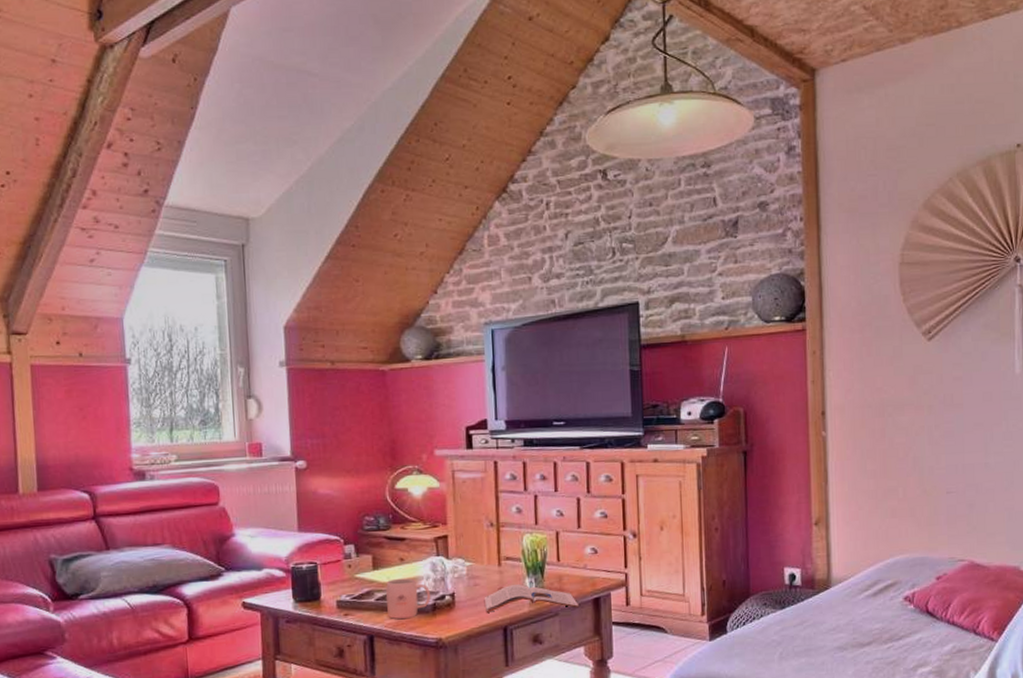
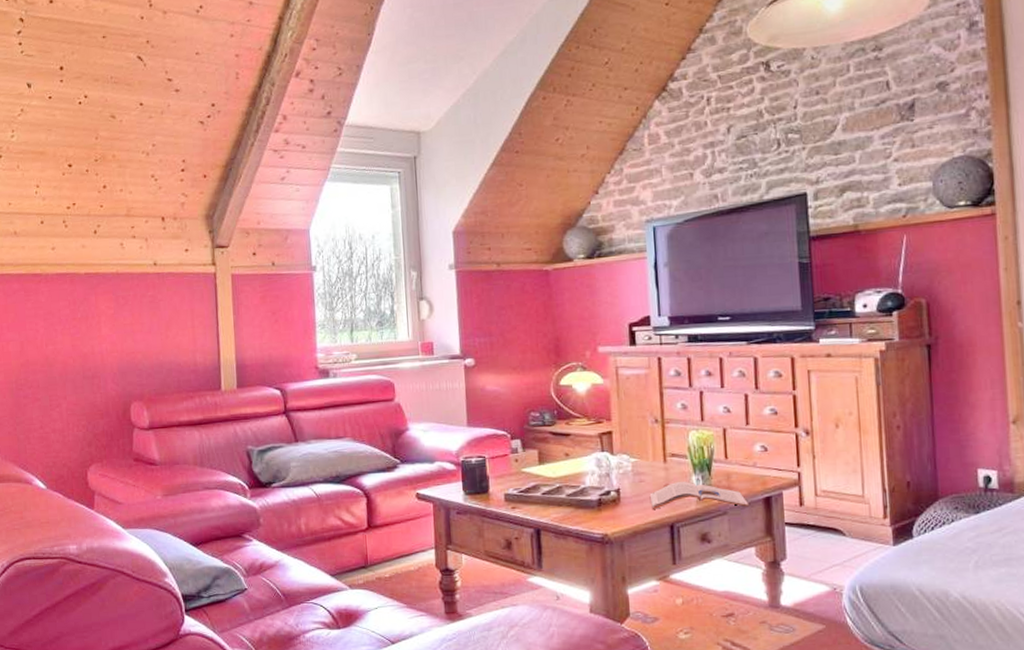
mug: present [385,578,430,619] -> none [551,473,596,513]

